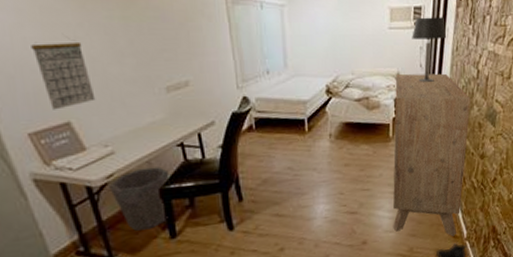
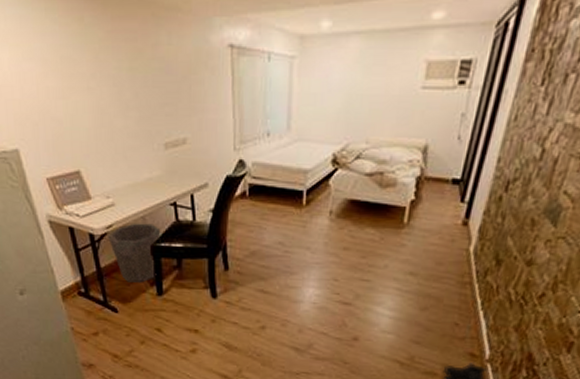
calendar: present [31,41,96,110] -> none [52,92,102,158]
dresser: present [393,73,471,236] -> none [393,147,525,354]
table lamp: present [412,17,446,82] -> none [452,74,504,160]

